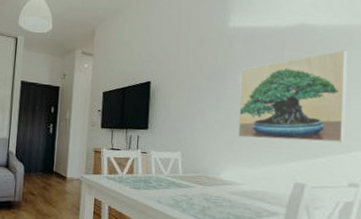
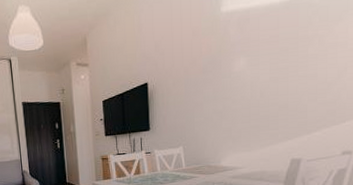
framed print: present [238,49,347,142] -> none [236,18,344,124]

